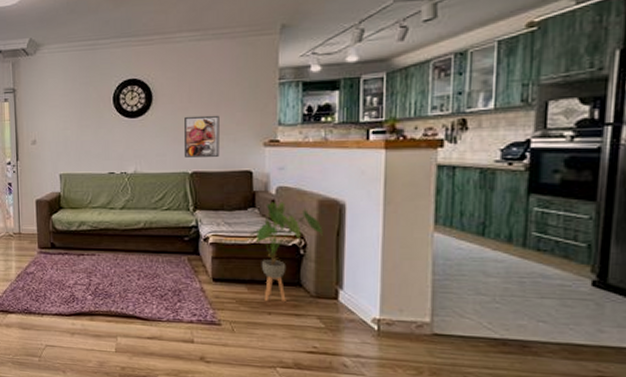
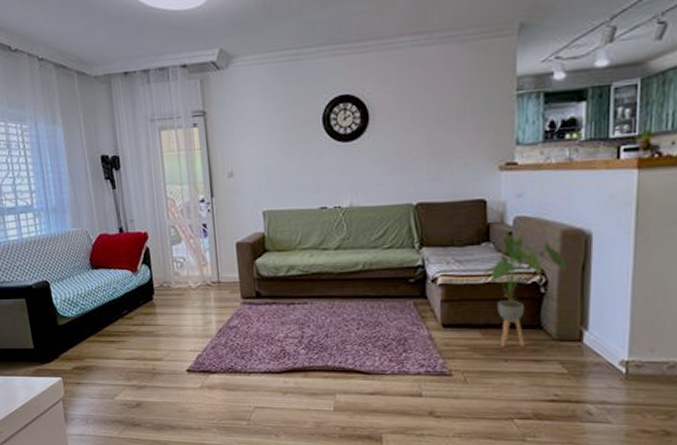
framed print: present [183,115,220,157] -> none [406,135,448,187]

